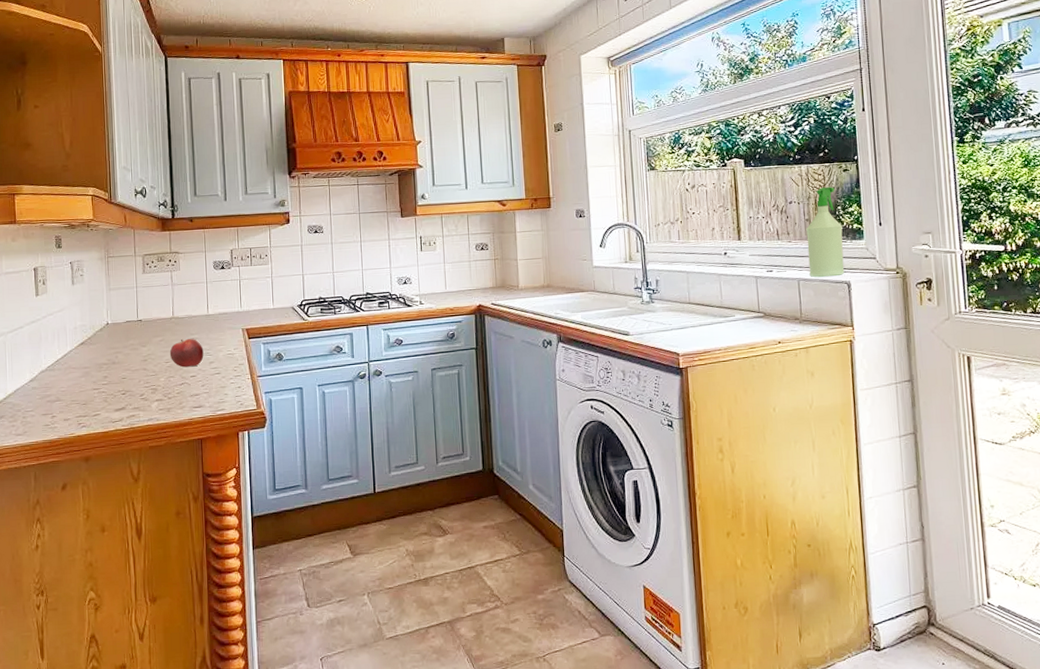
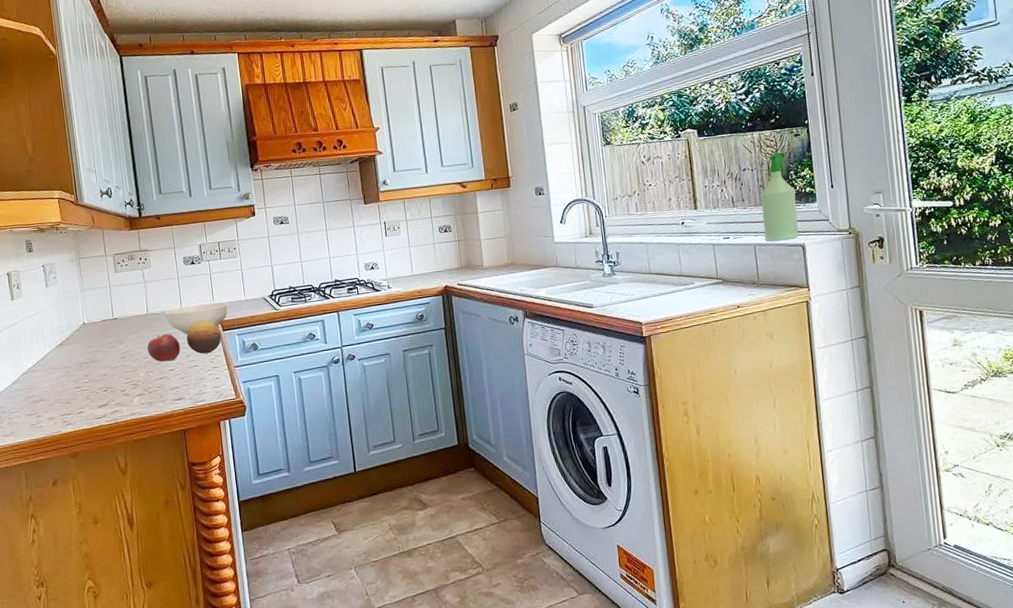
bowl: none [190,309,256,340] -> present [164,302,229,334]
fruit: none [210,327,247,362] -> present [186,320,222,354]

